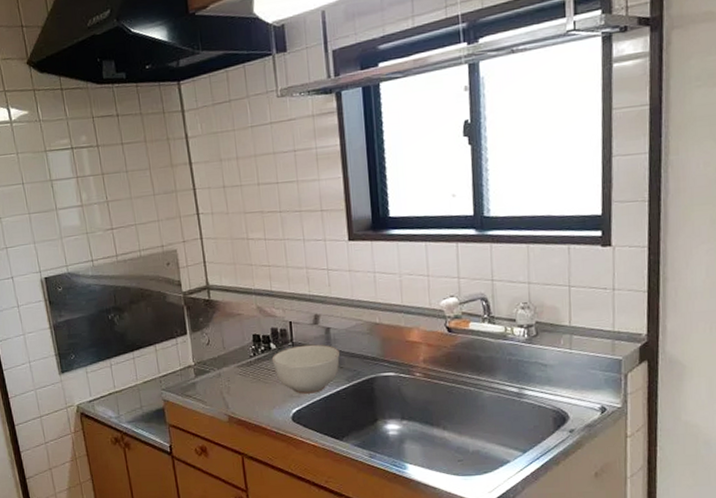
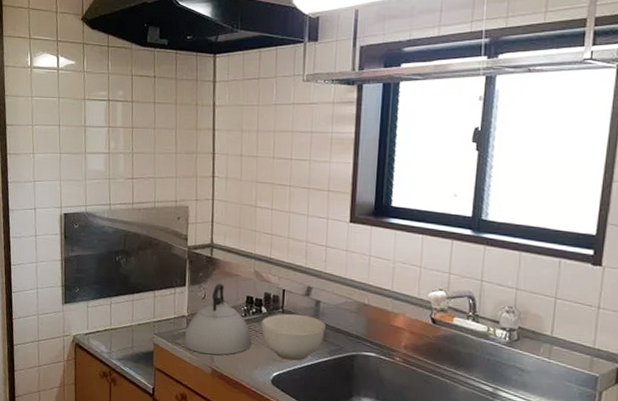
kettle: none [194,325,266,402] -> present [184,283,252,355]

